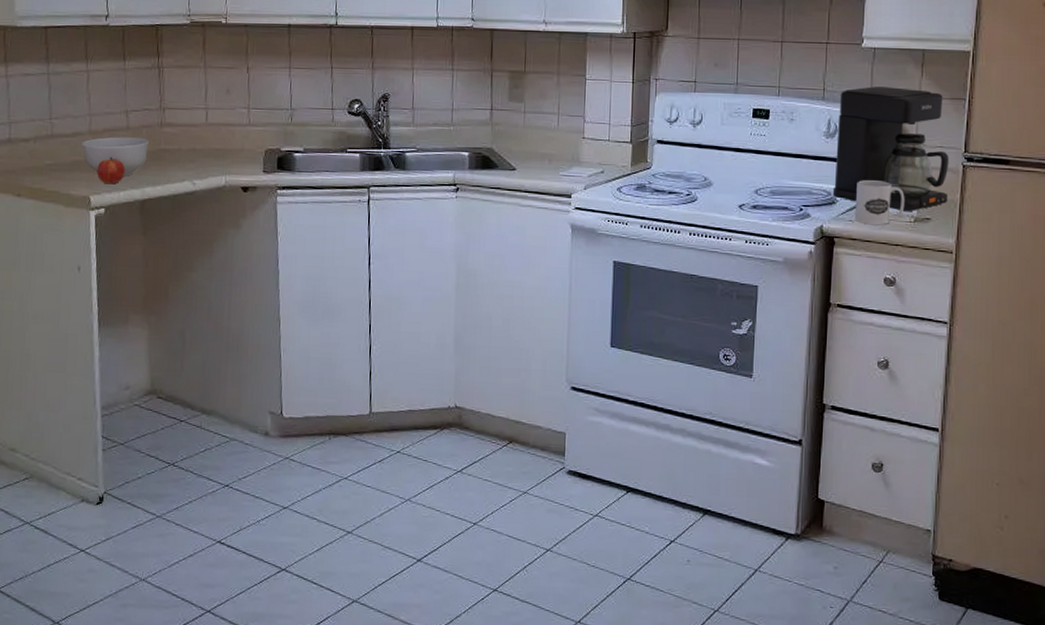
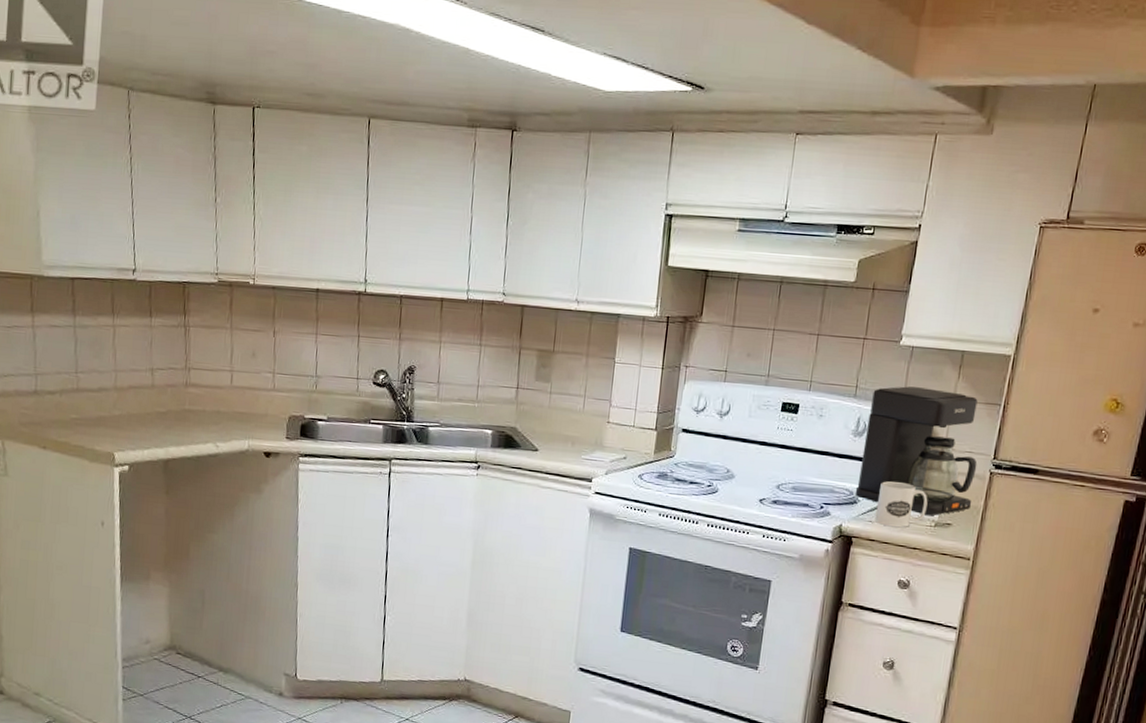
bowl: present [82,137,149,176] -> none [107,394,173,435]
fruit: present [97,156,126,185] -> none [121,414,150,442]

